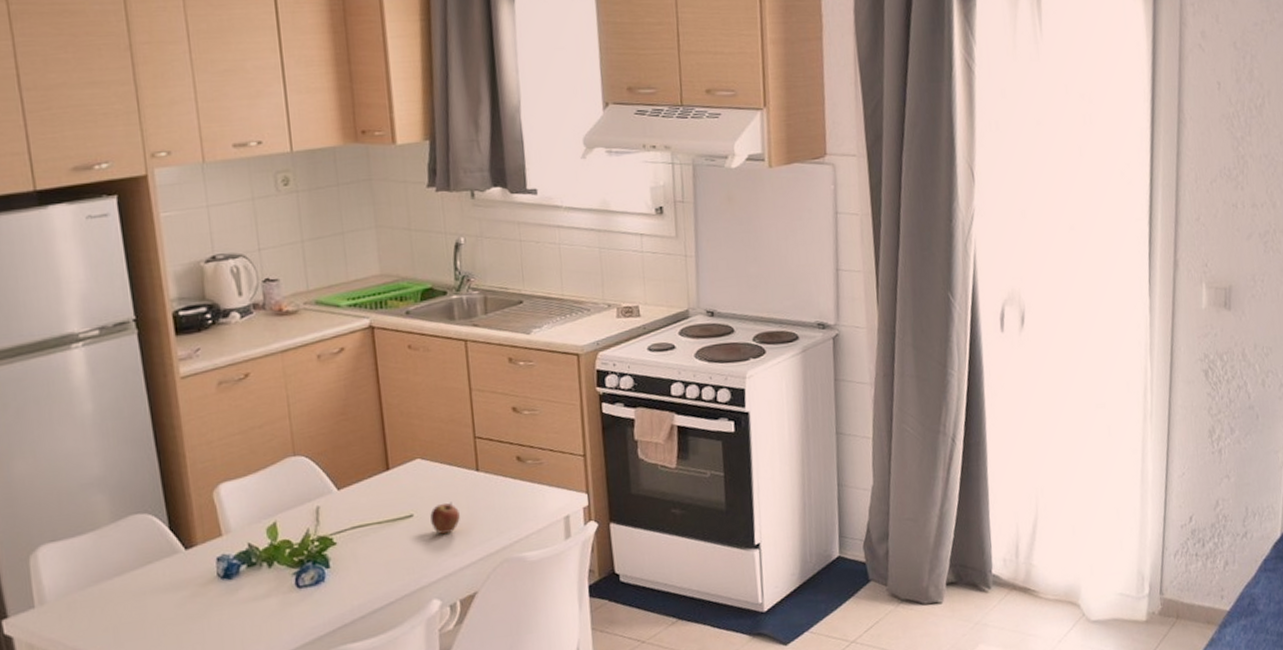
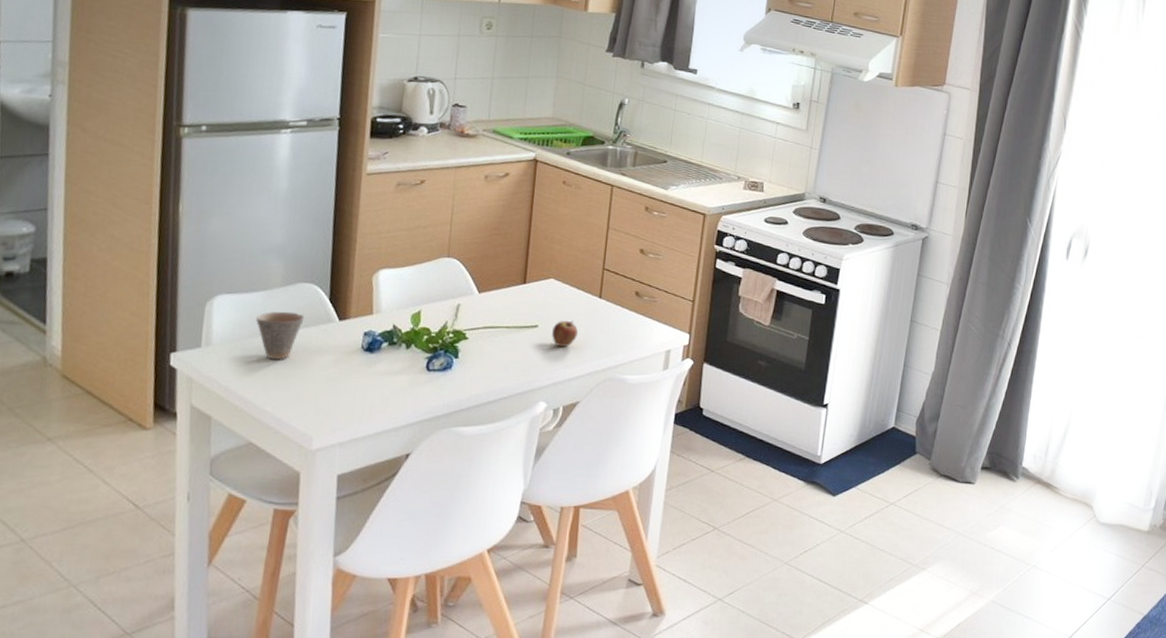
cup: none [90,549,146,607] -> present [256,311,305,360]

